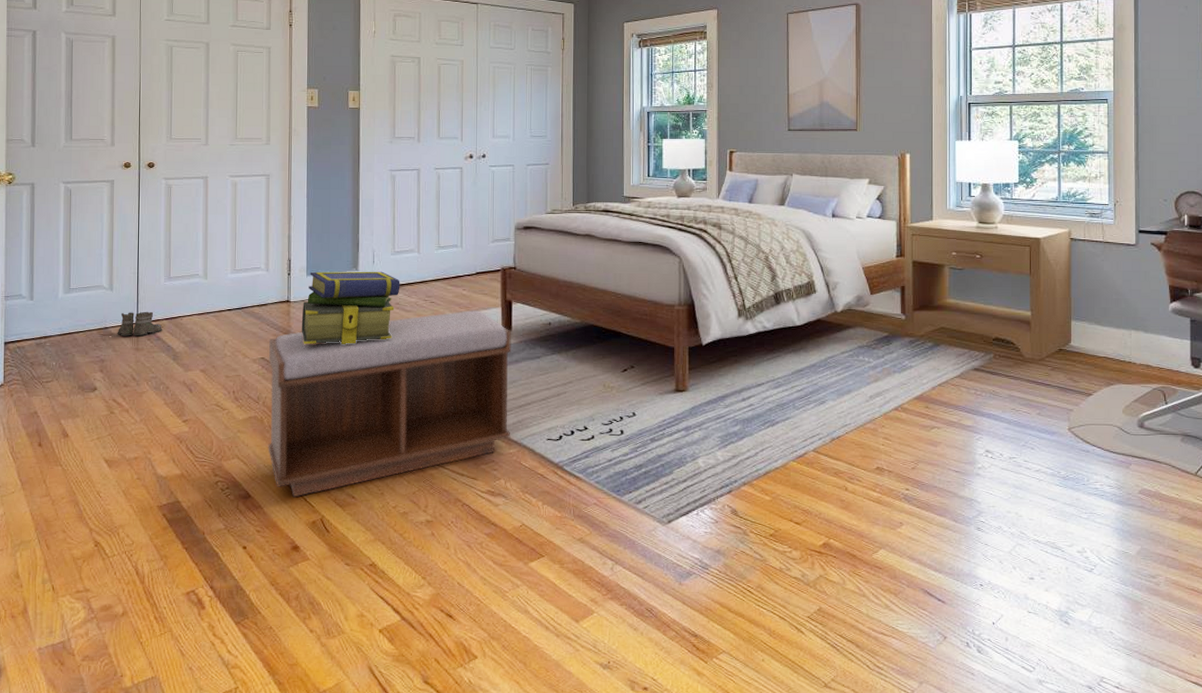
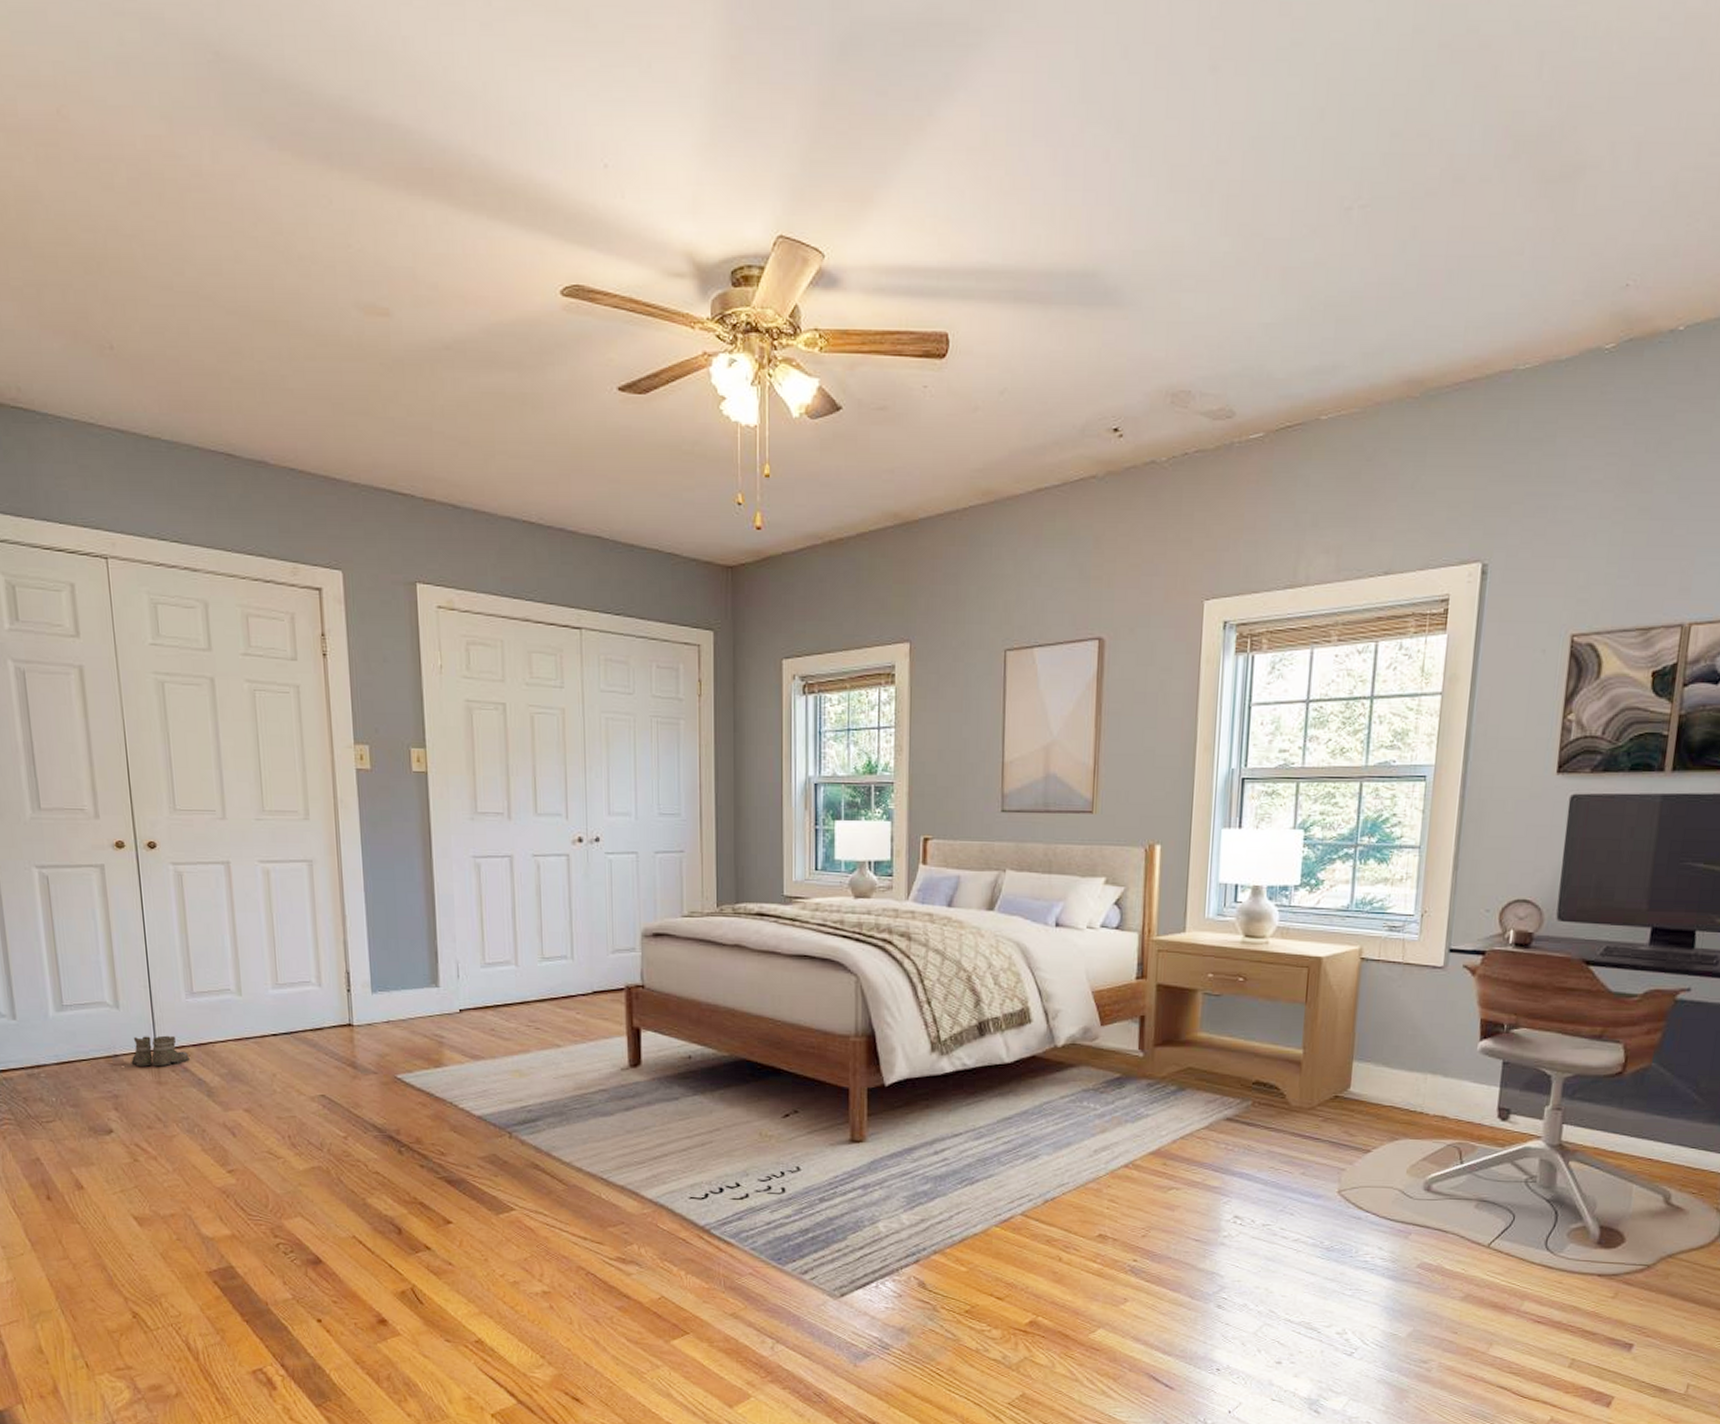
bench: present [268,310,511,498] -> none [330,1039,643,1263]
stack of books: present [301,271,400,345] -> none [369,987,495,1080]

